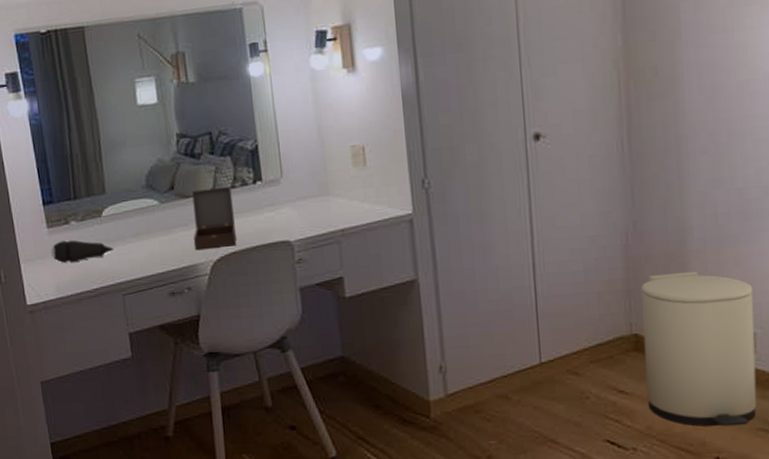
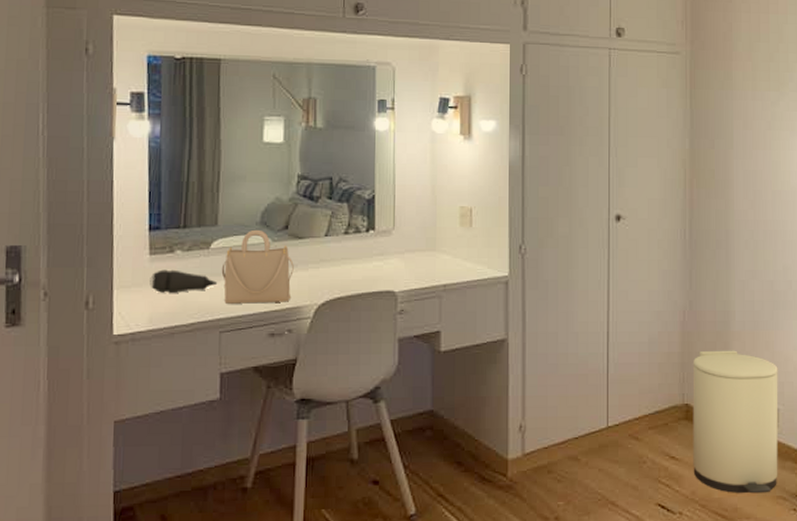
handbag: none [115,193,187,268] -> present [221,229,294,304]
jewelry box: present [192,187,237,249] -> none [301,231,344,291]

